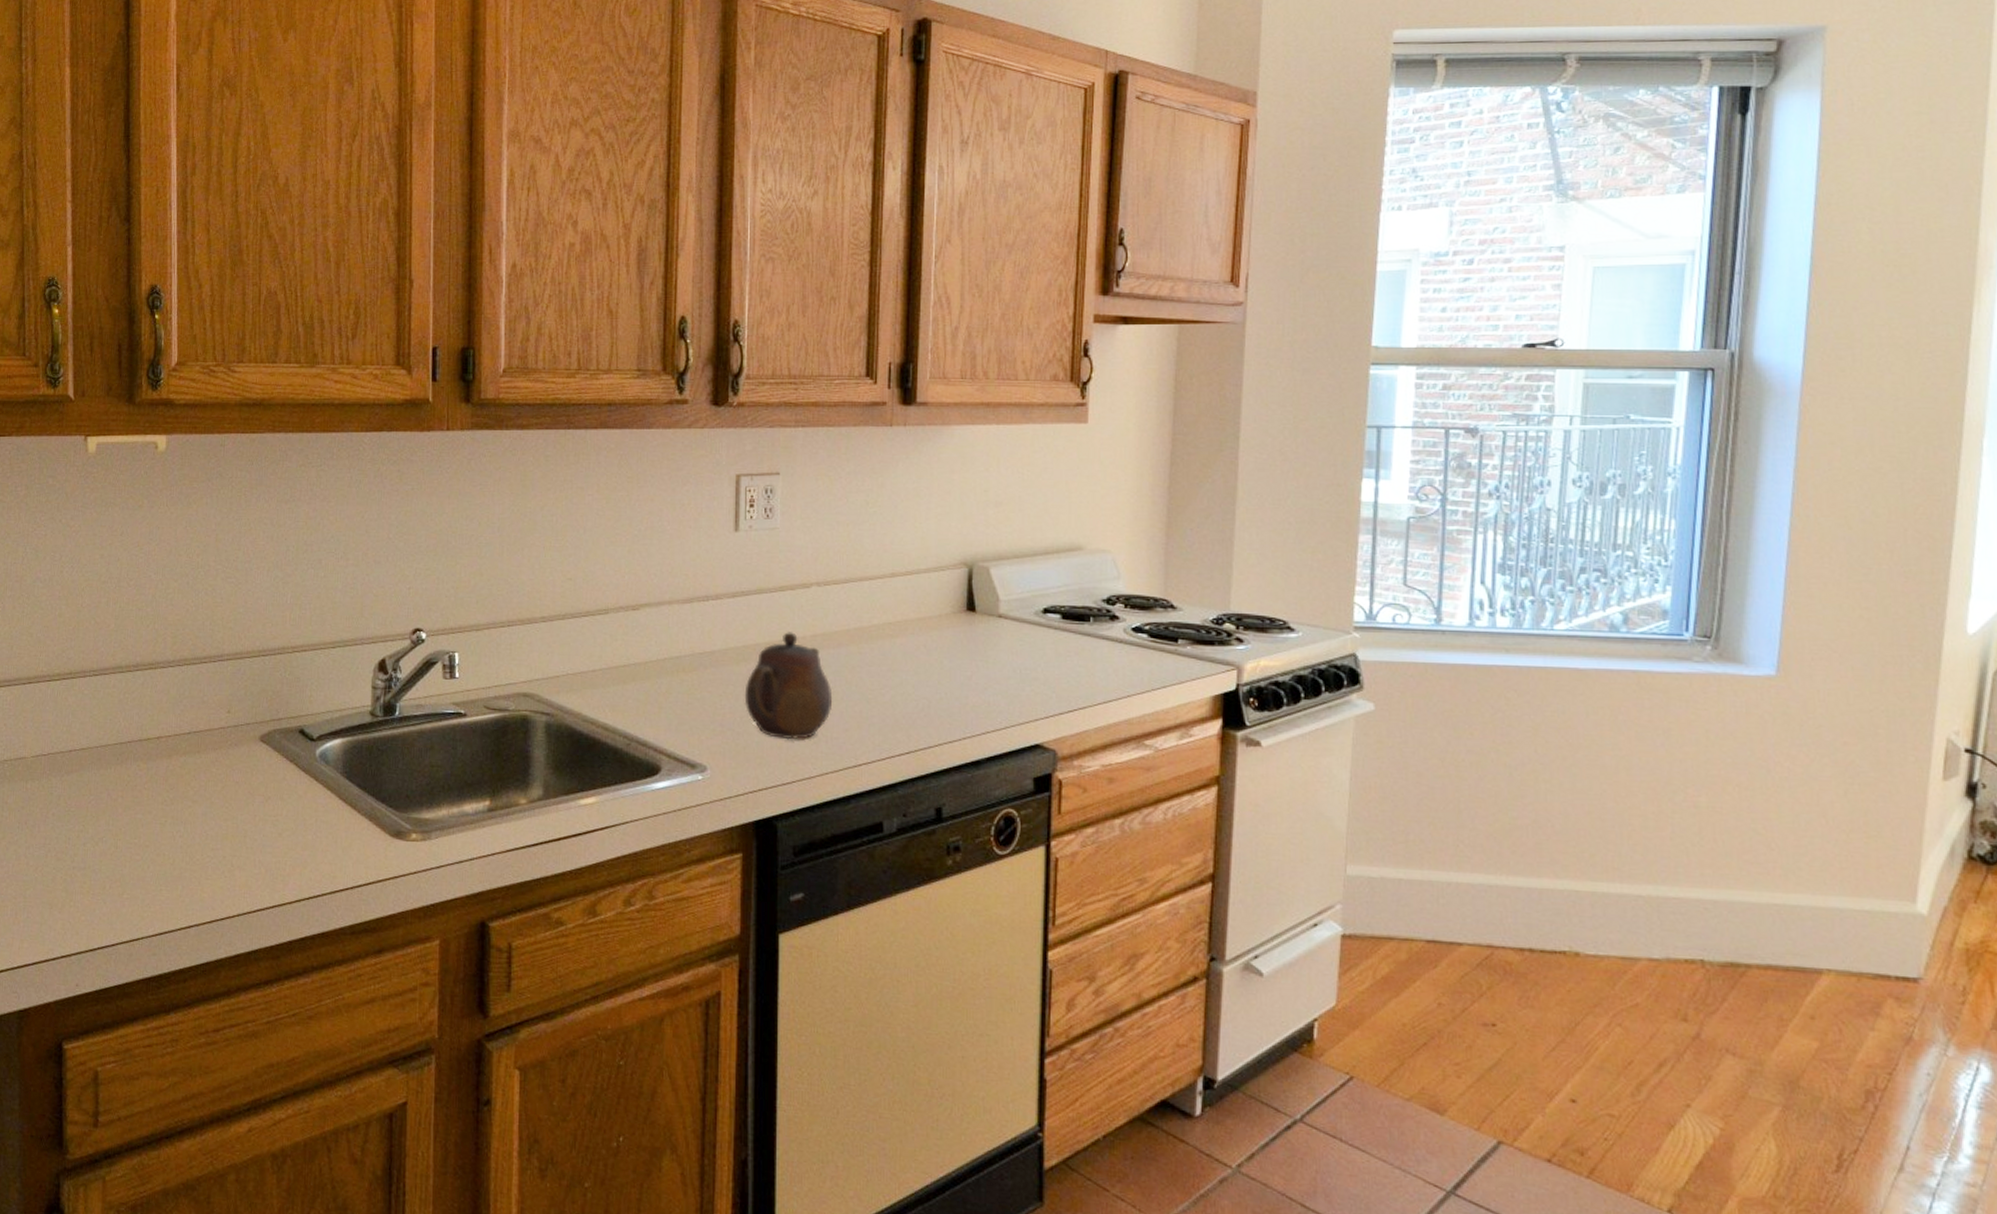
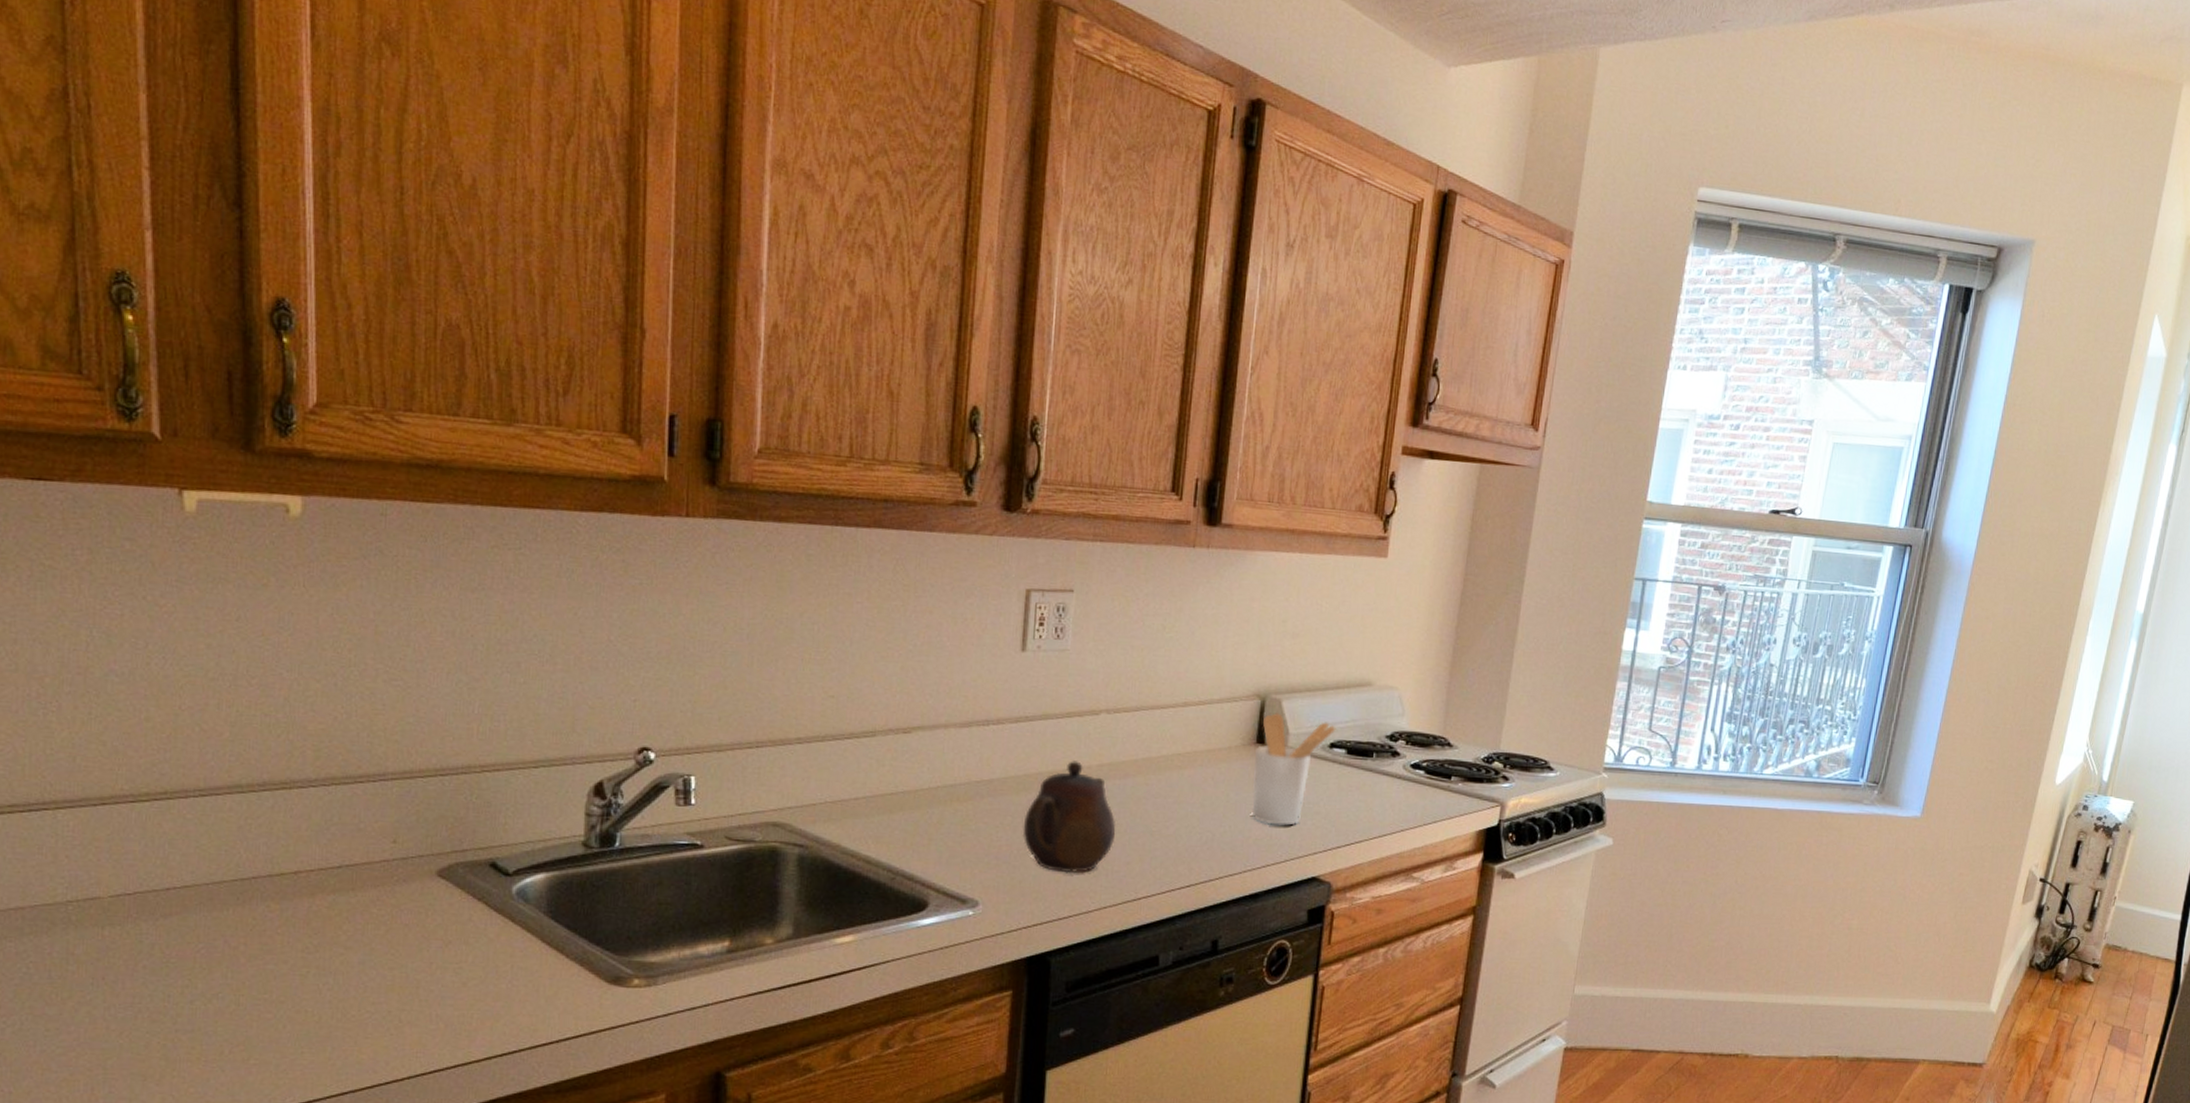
utensil holder: none [965,580,1049,692] -> present [1251,713,1336,826]

